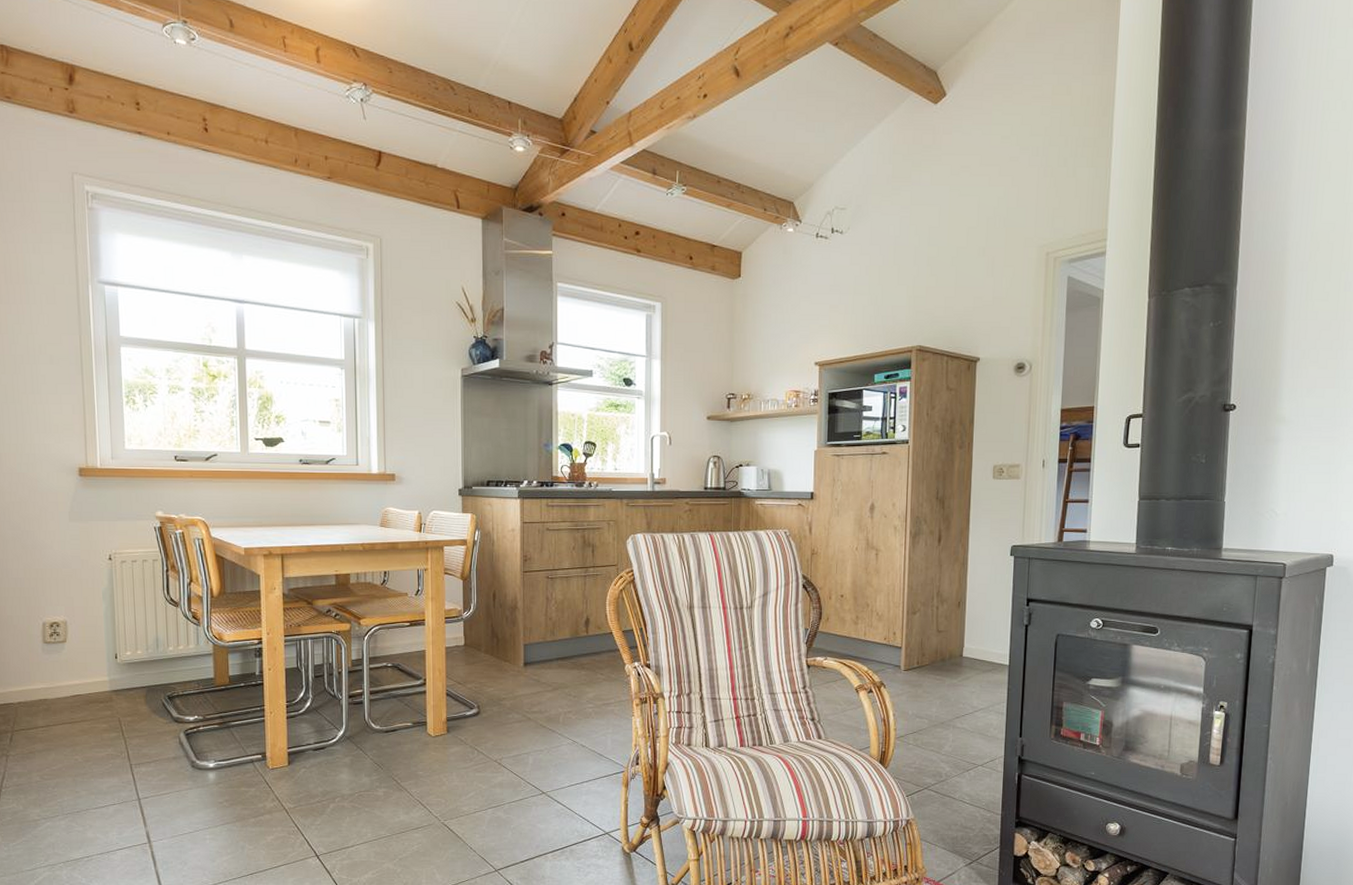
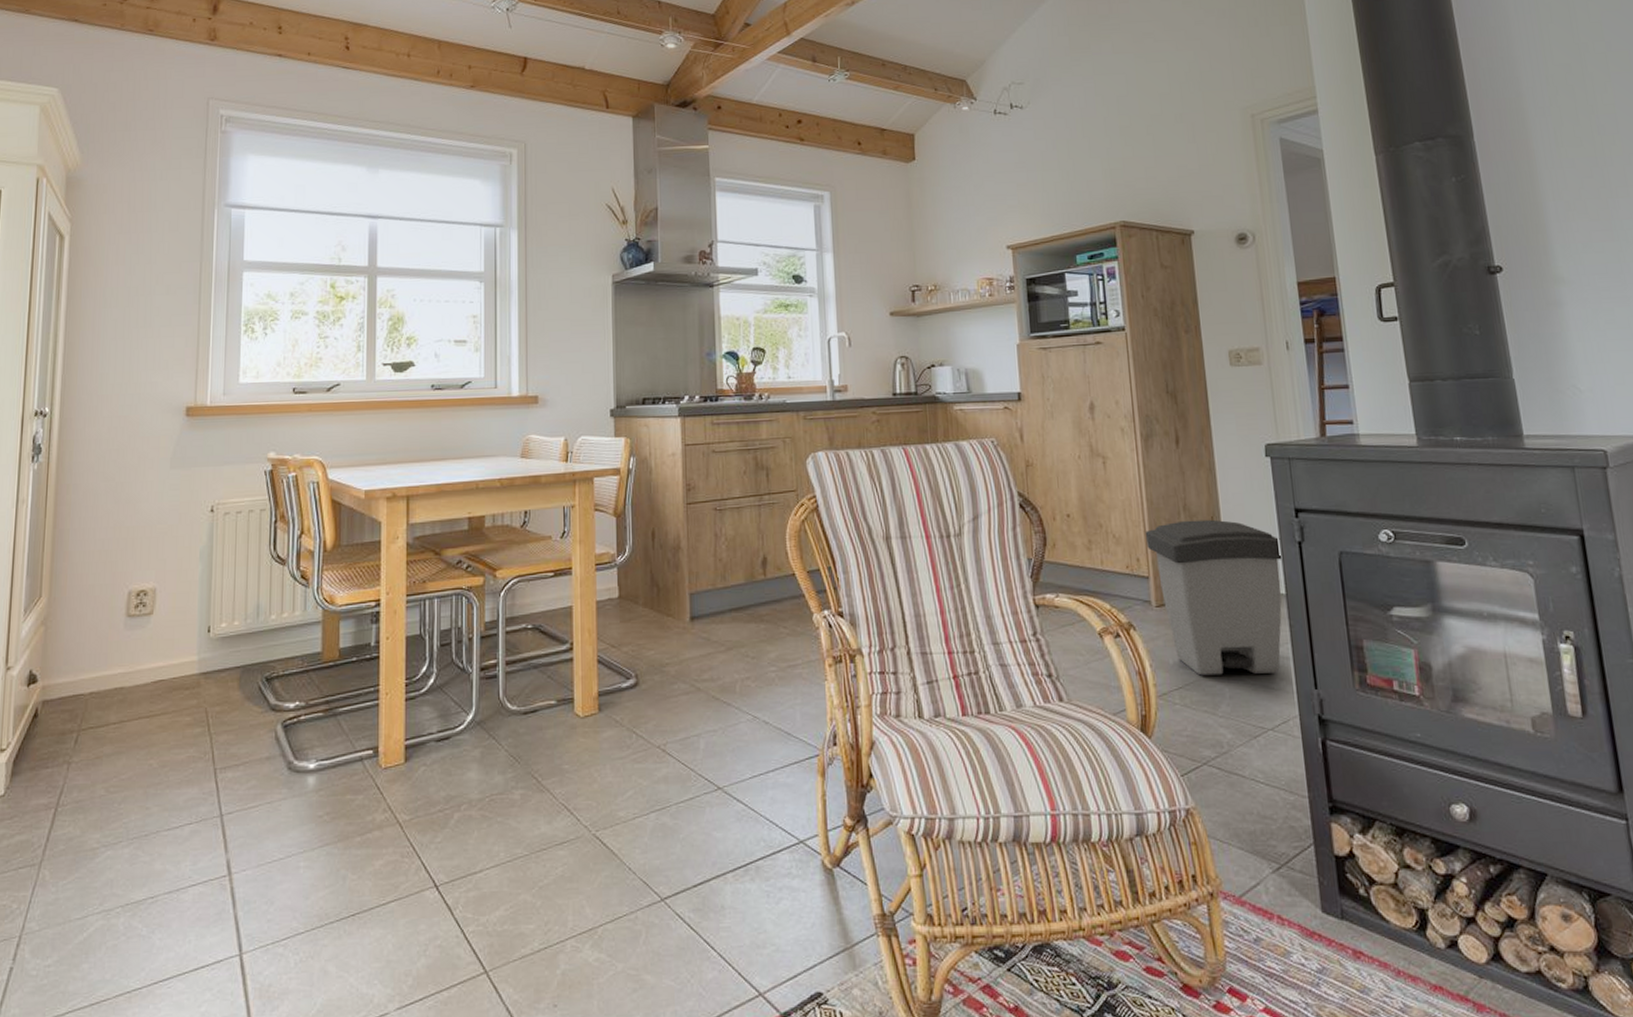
trash can: none [902,604,1012,724] -> present [1145,519,1282,676]

